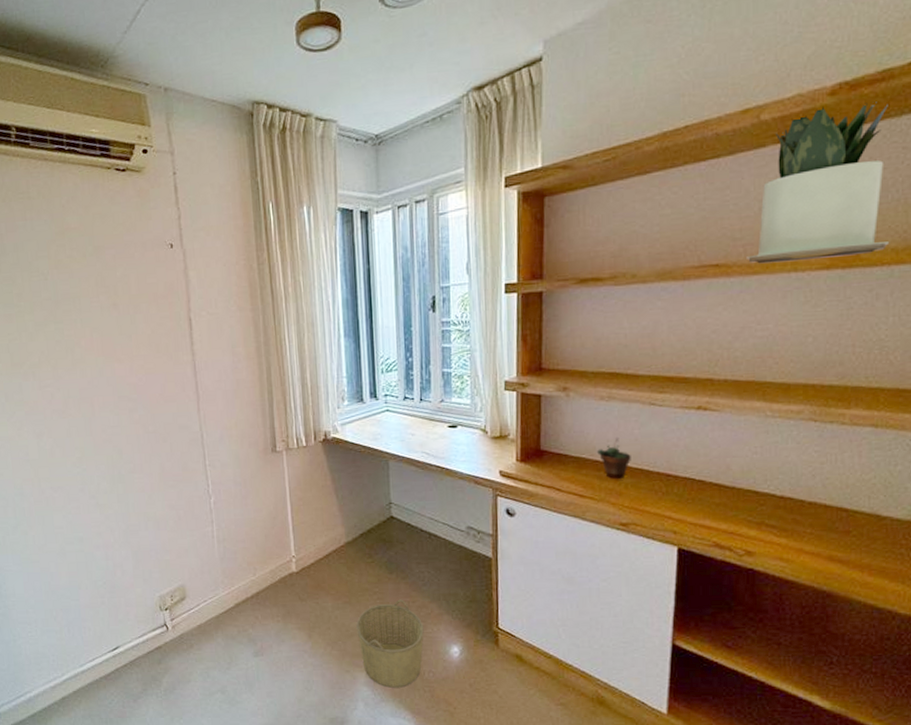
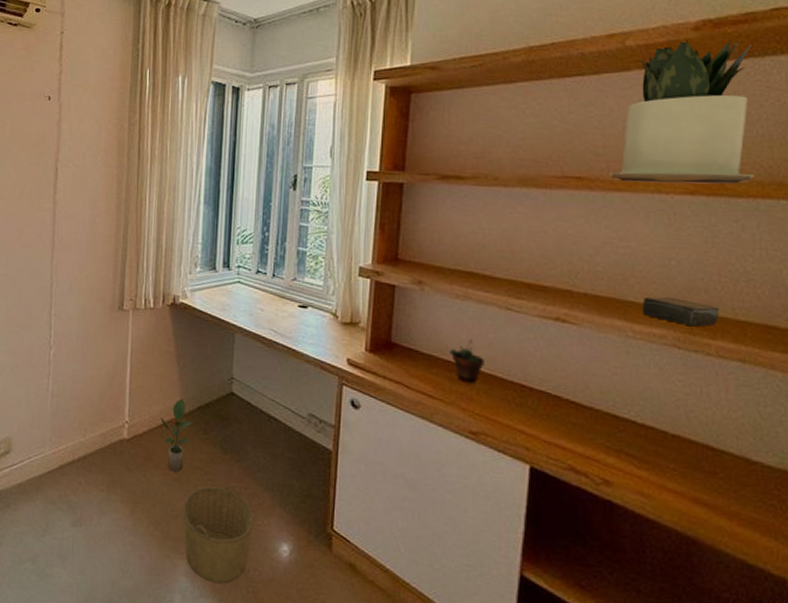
potted plant: none [325,528,357,596] -> present [160,398,191,472]
decorative box: none [780,372,854,399] -> present [642,296,719,327]

